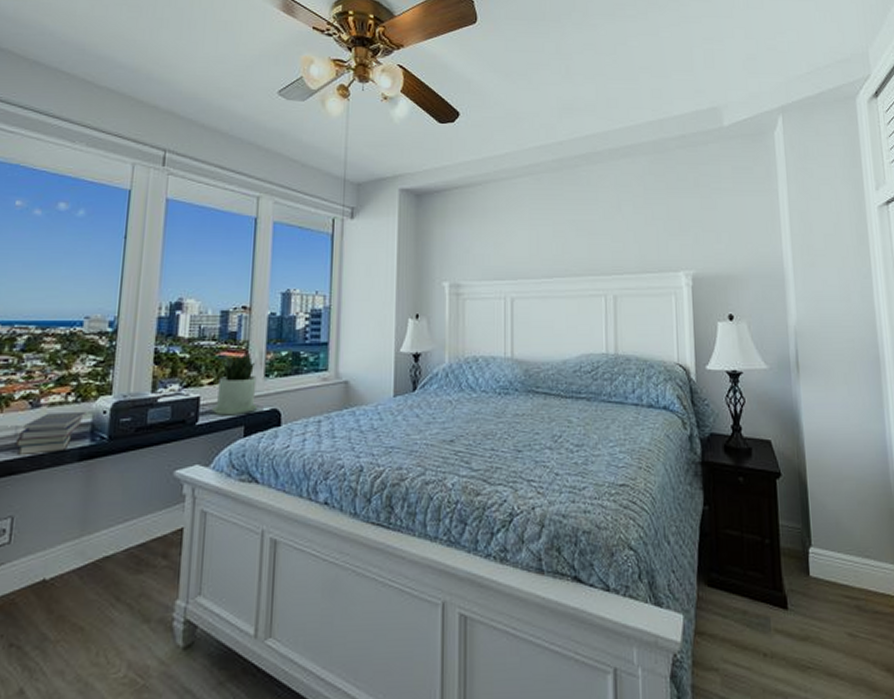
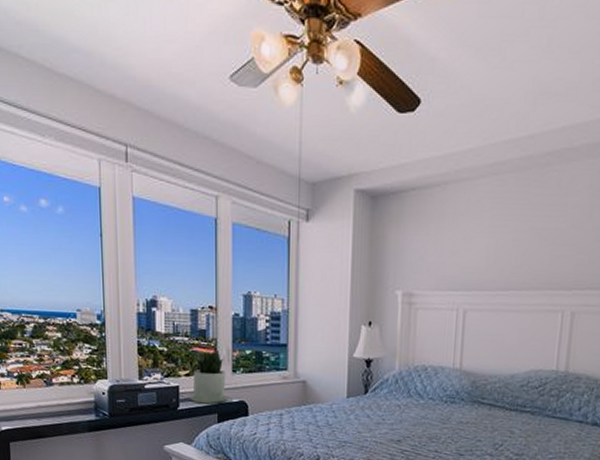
books: present [15,411,86,456] -> none [39,391,89,424]

